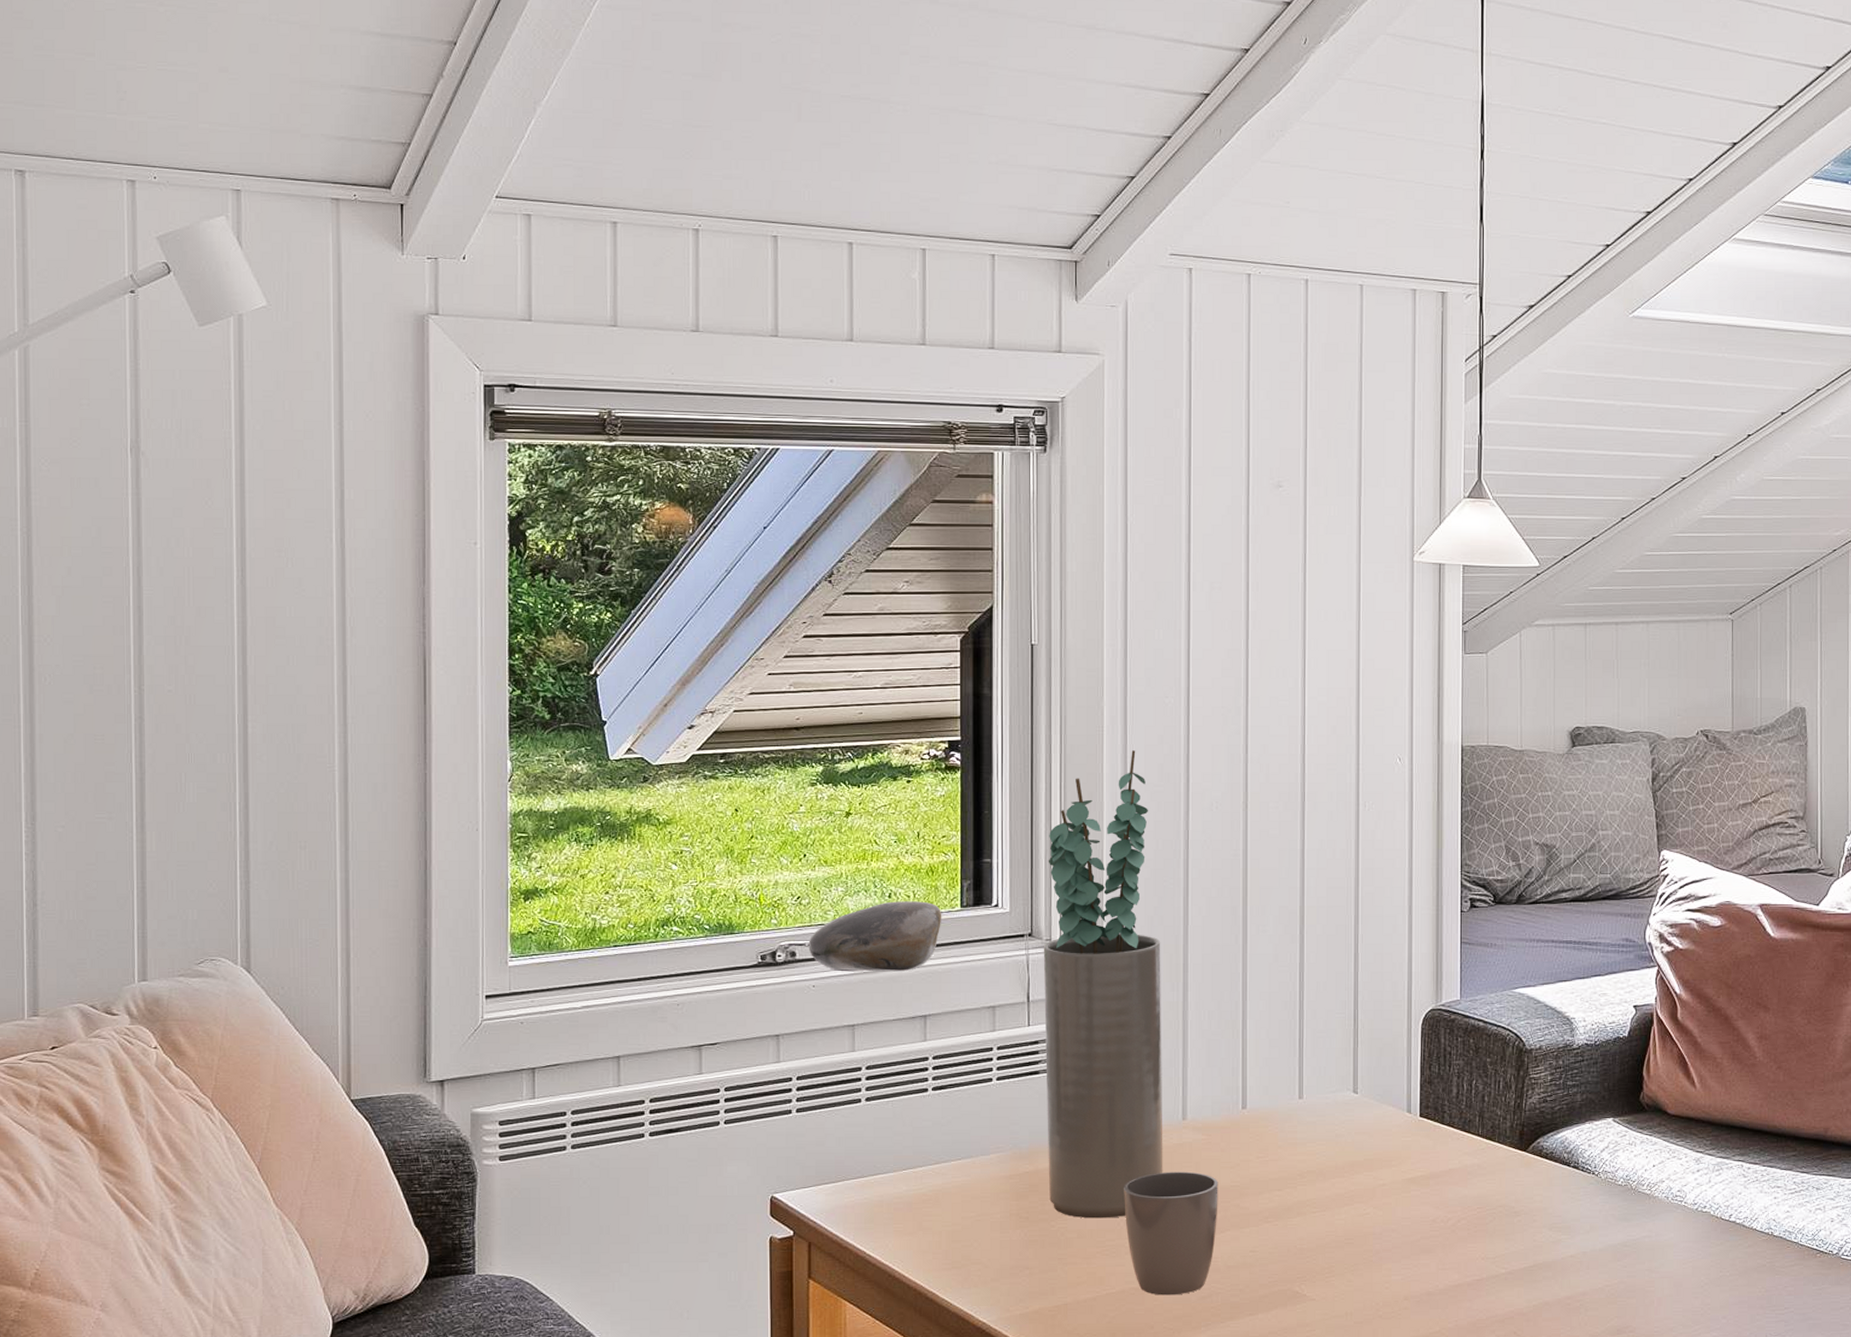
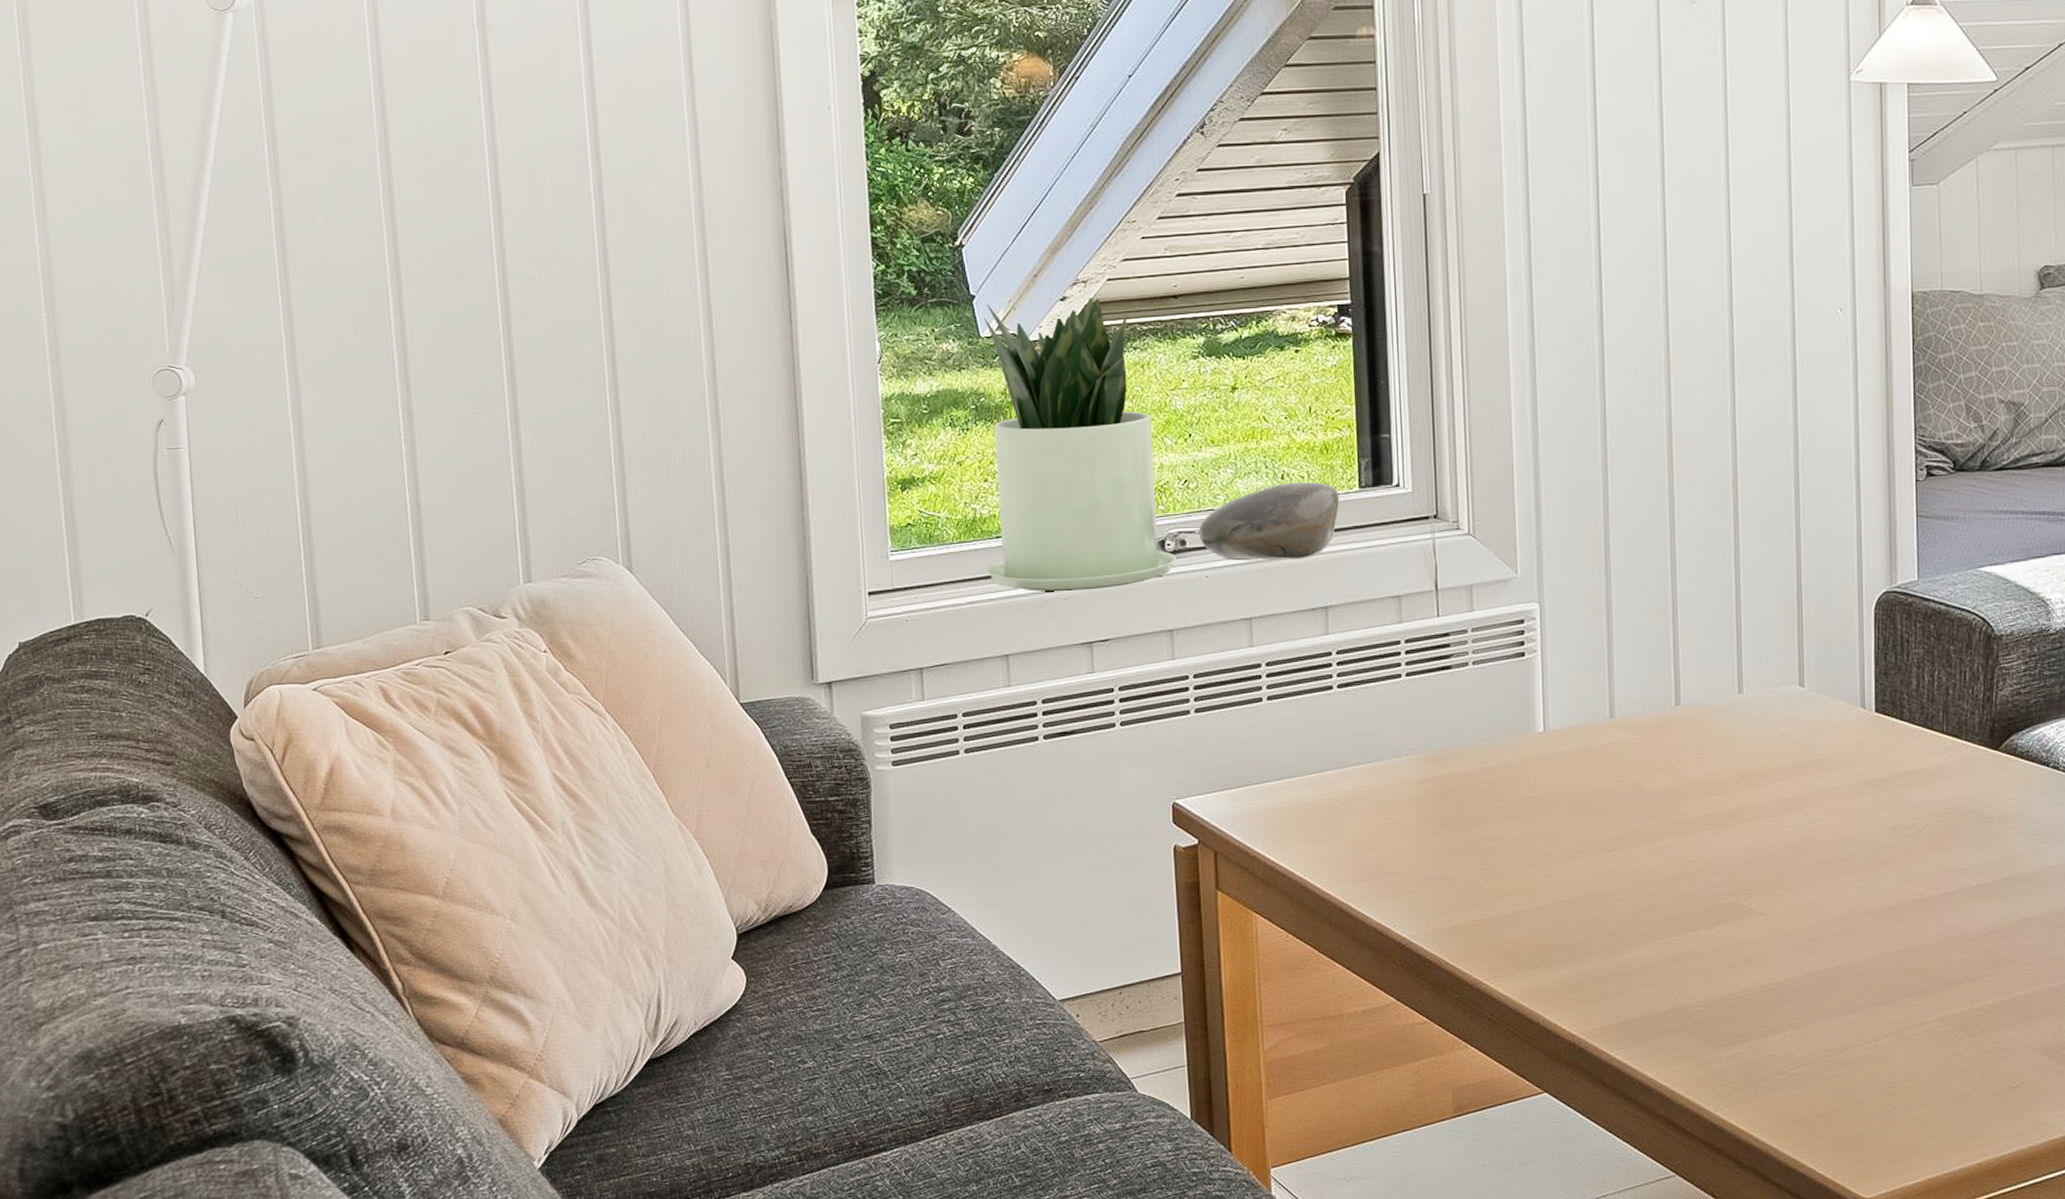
planter: none [602,727,786,997] -> present [984,298,1177,591]
vase: present [1043,750,1163,1219] -> none [1450,309,1591,826]
cup: present [1124,1171,1218,1296] -> none [1548,774,1653,909]

